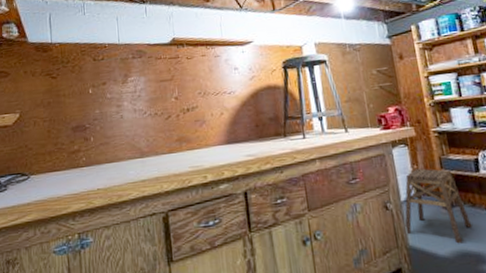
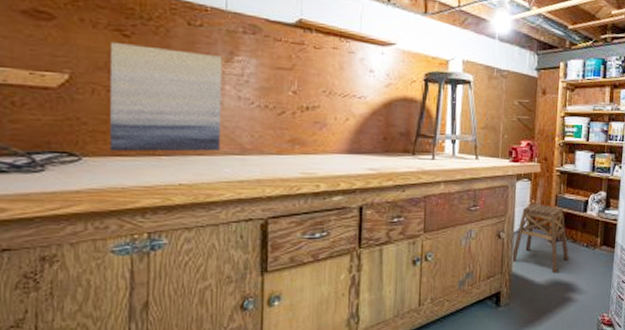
wall art: none [44,79,125,169] -> present [110,43,223,152]

